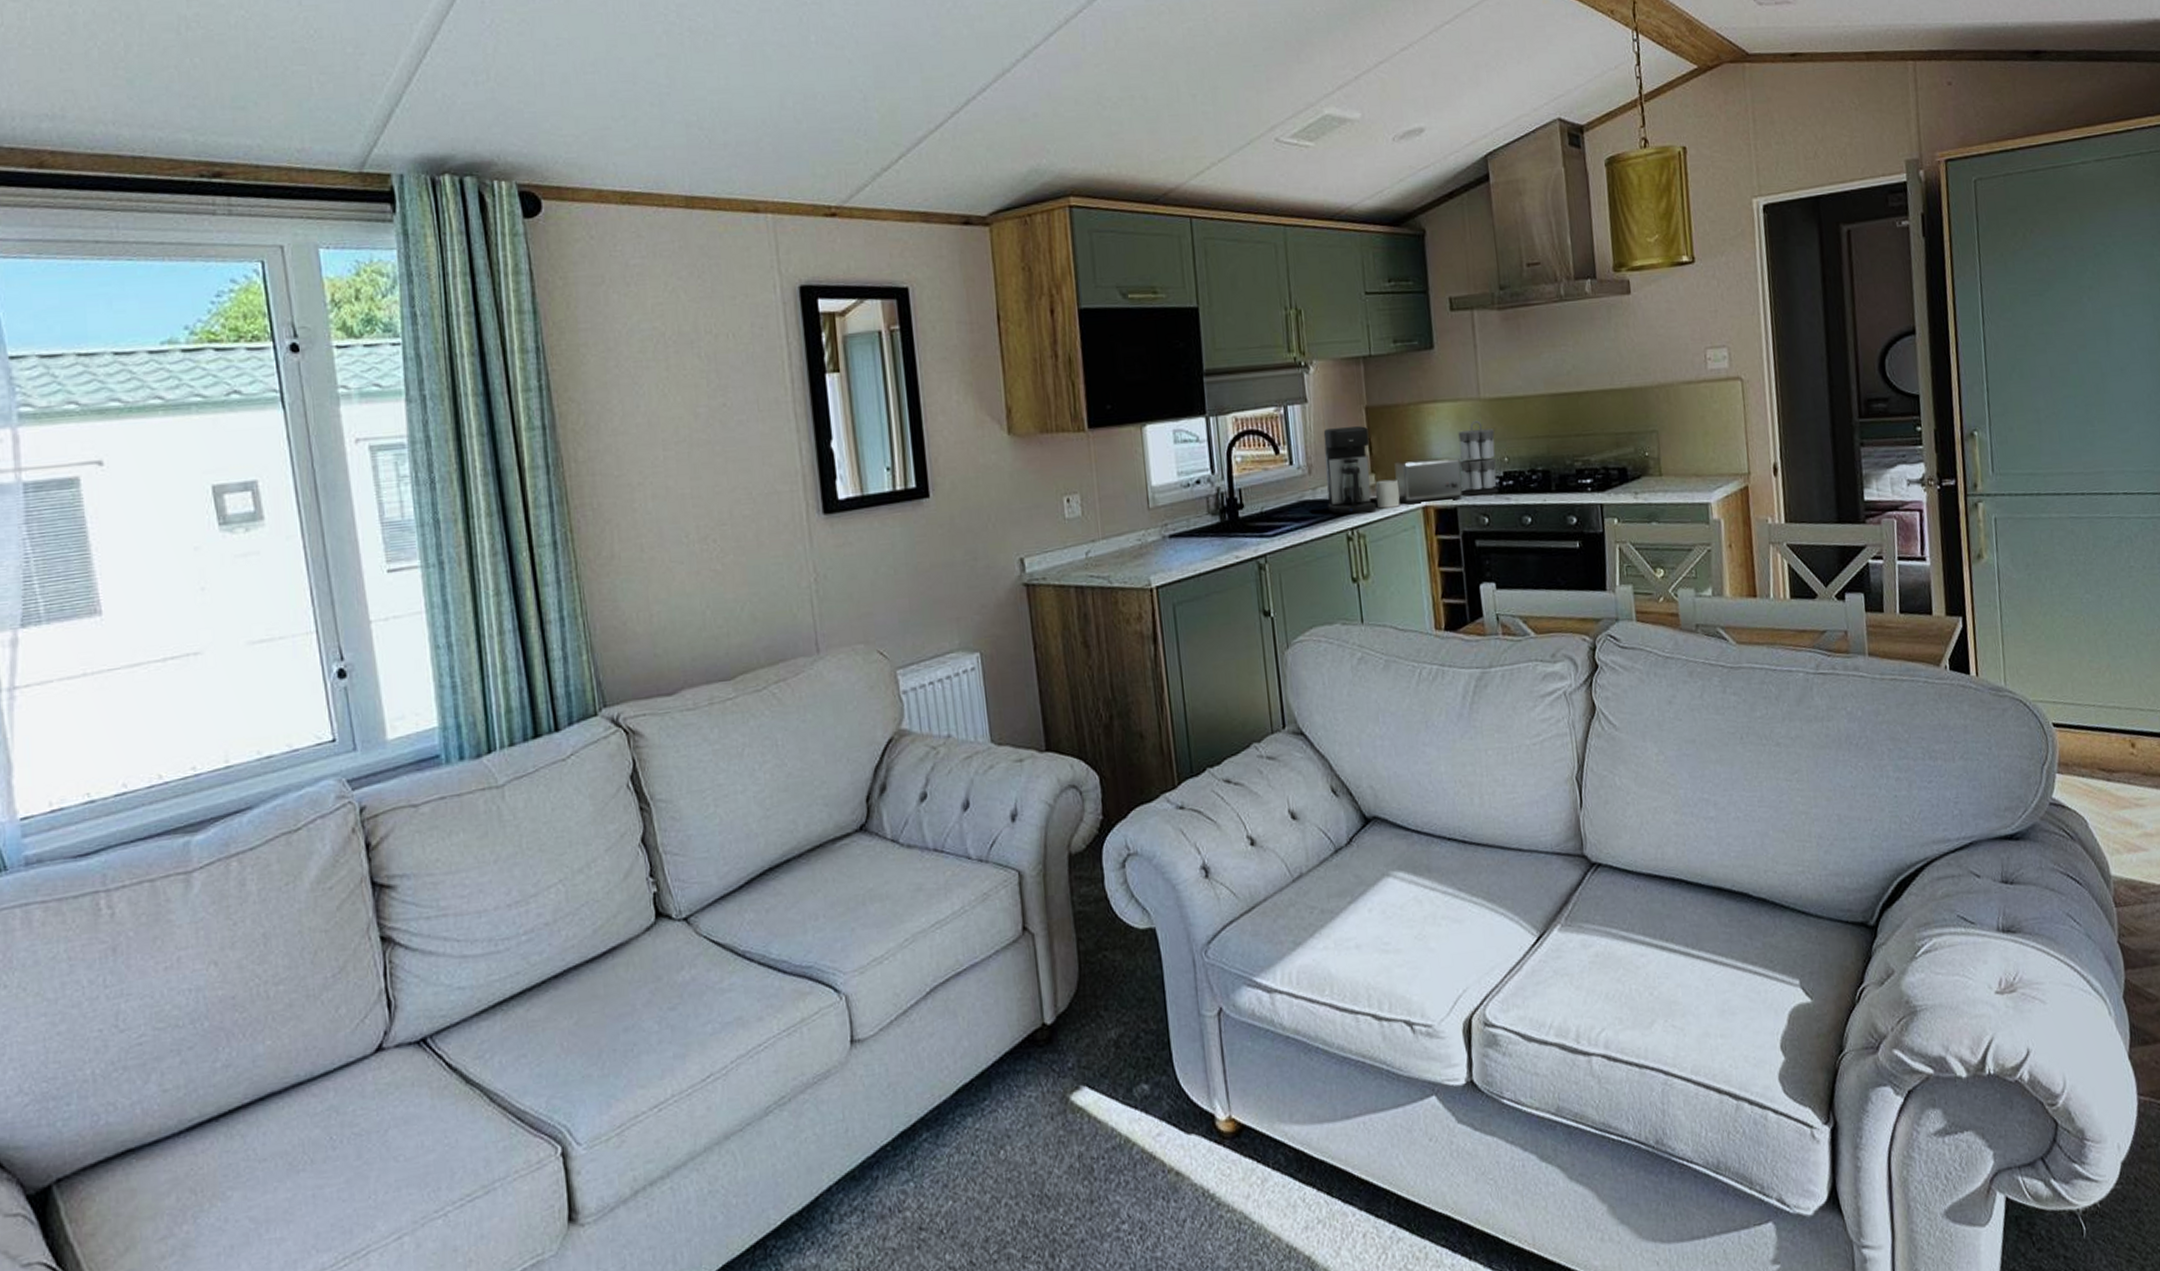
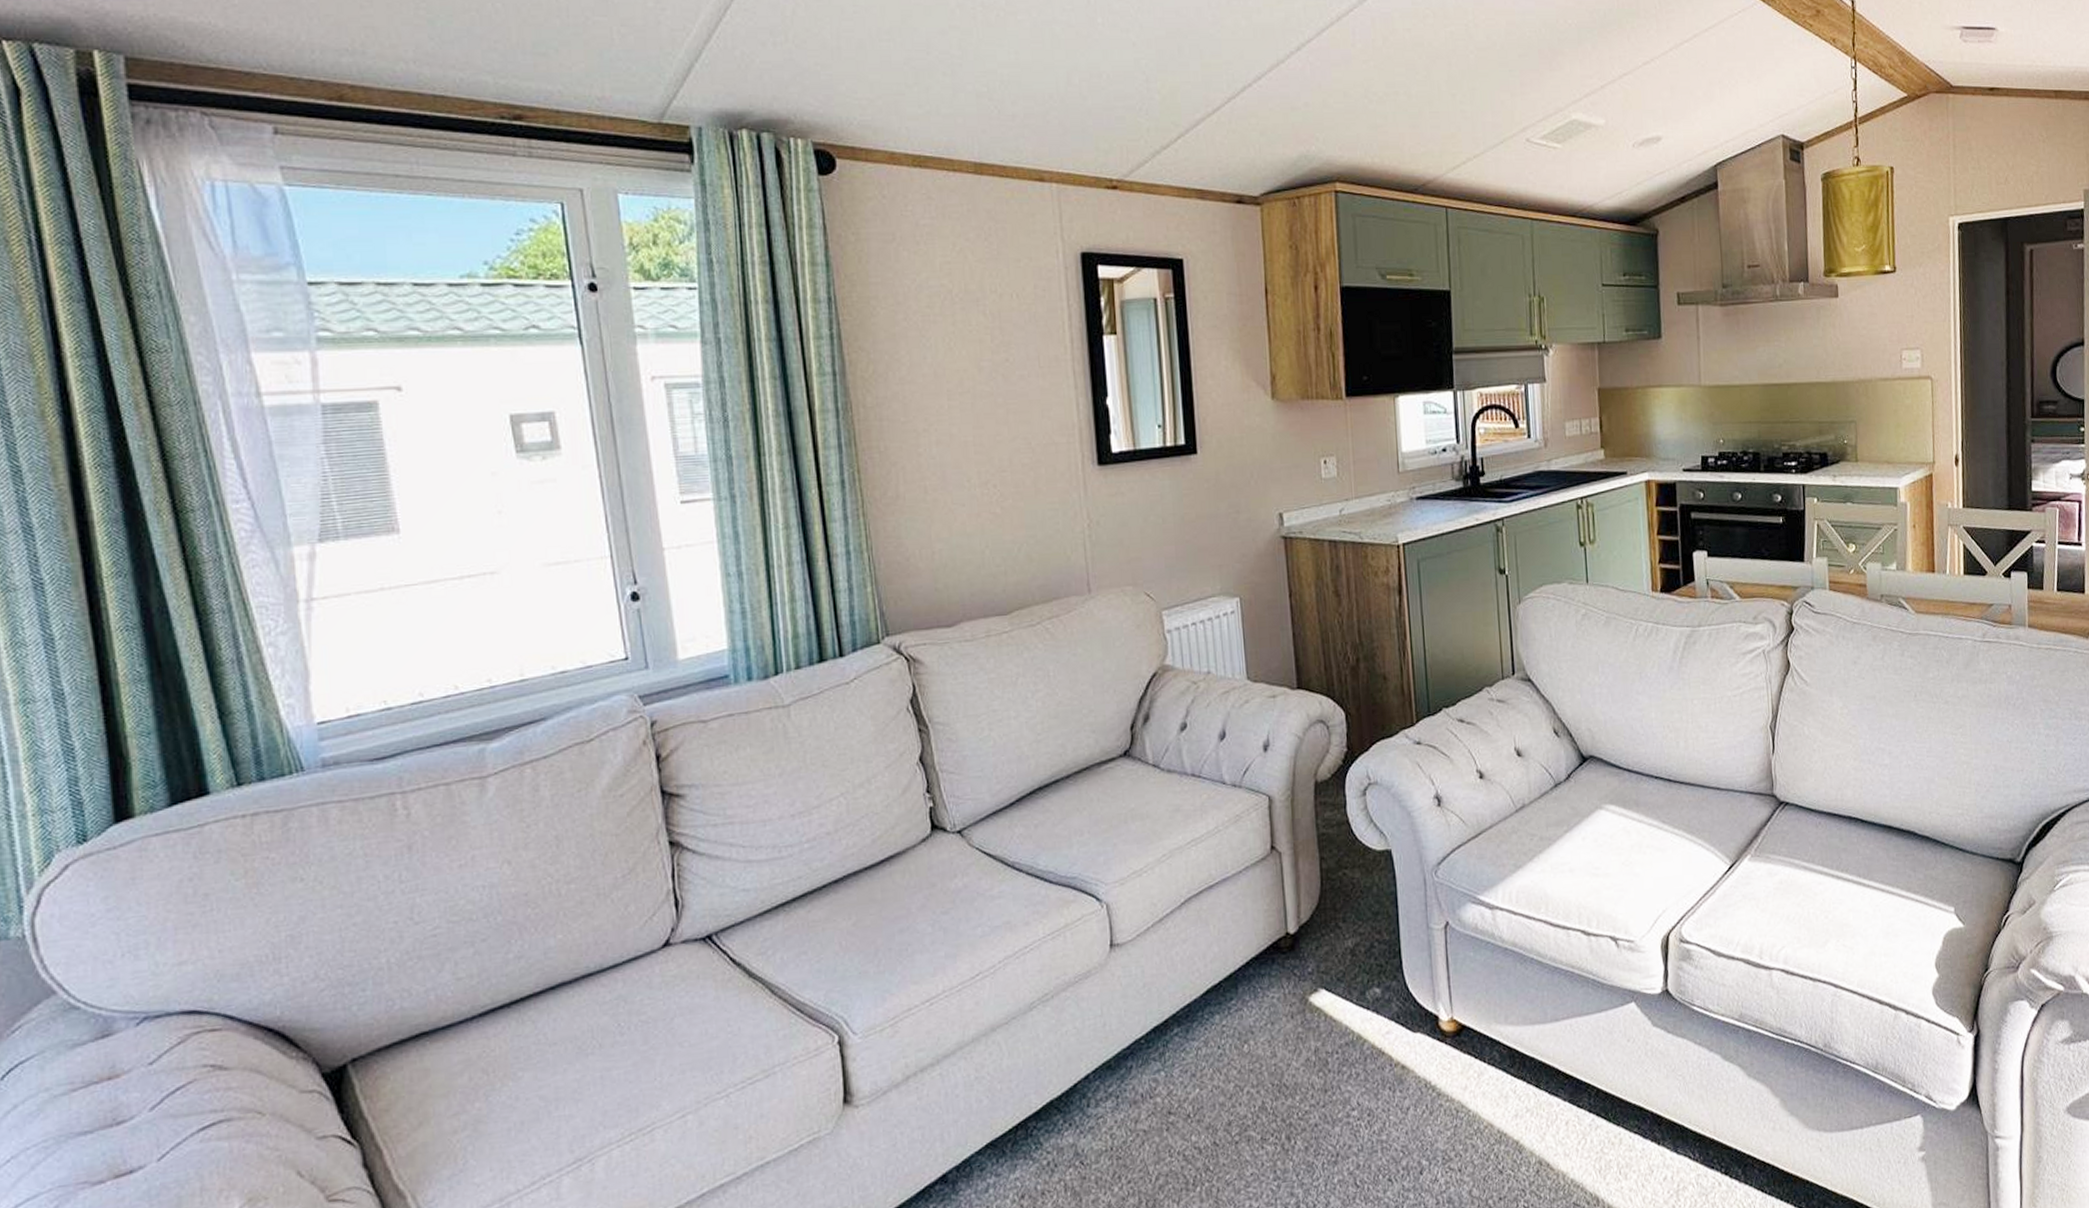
coffee maker: present [1323,426,1377,515] -> none [1559,406,1604,485]
mug: present [1375,479,1401,509] -> none [1603,454,1626,481]
toaster: present [1394,456,1463,505] -> none [1621,436,1682,478]
spice rack: present [1458,420,1499,496] -> none [1680,405,1714,473]

